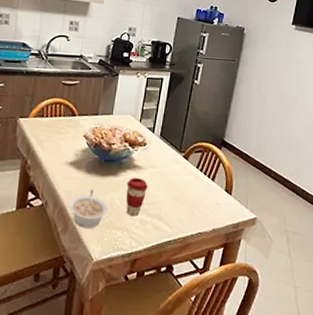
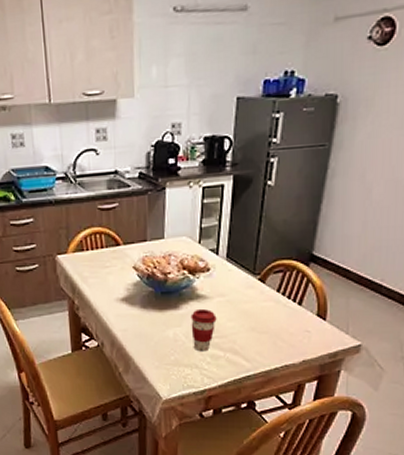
legume: present [69,189,108,228] -> none [128,326,172,367]

